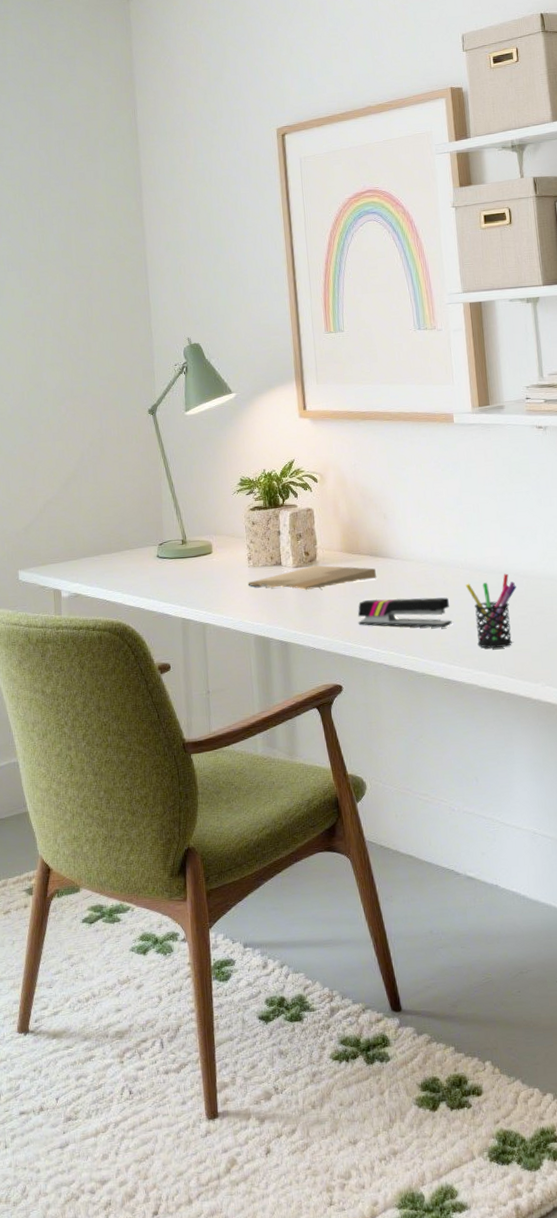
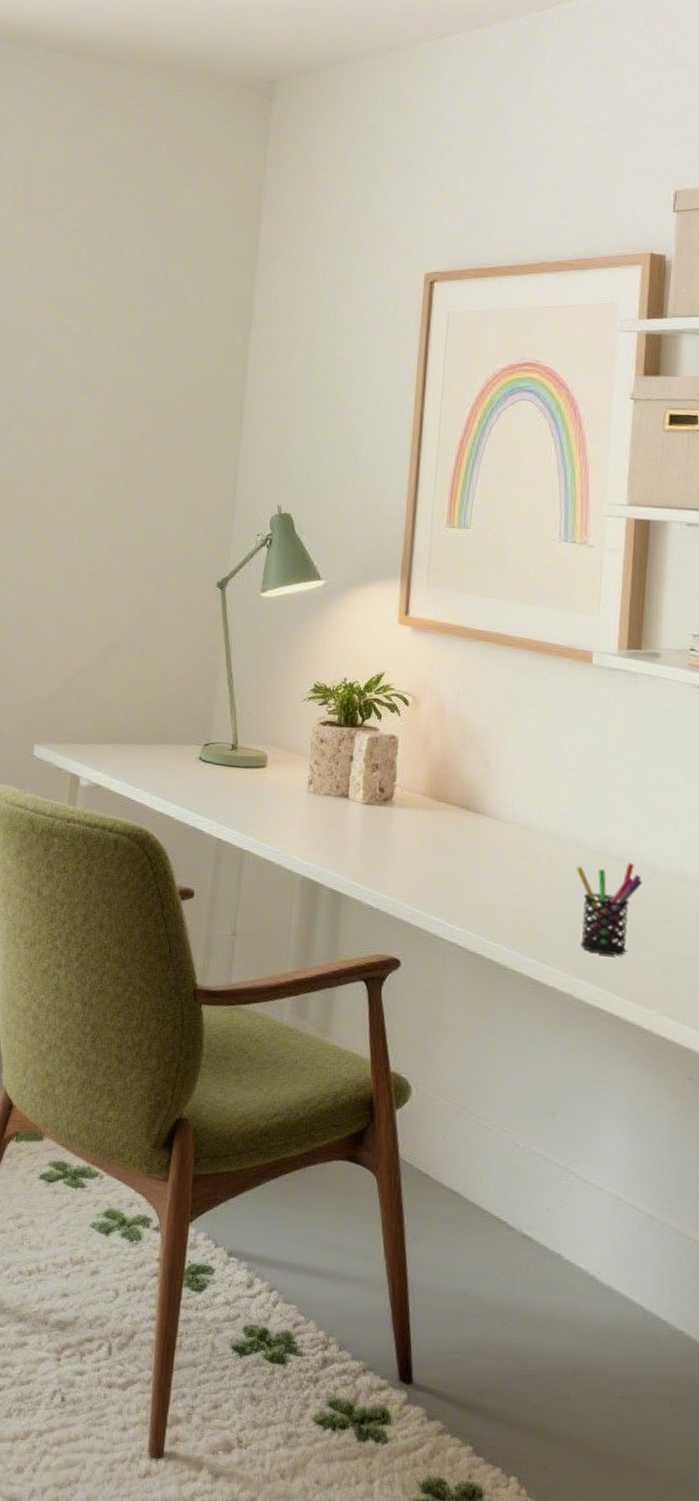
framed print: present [248,565,377,590] -> none [303,805,465,837]
stapler: present [357,597,452,628] -> none [432,861,552,915]

